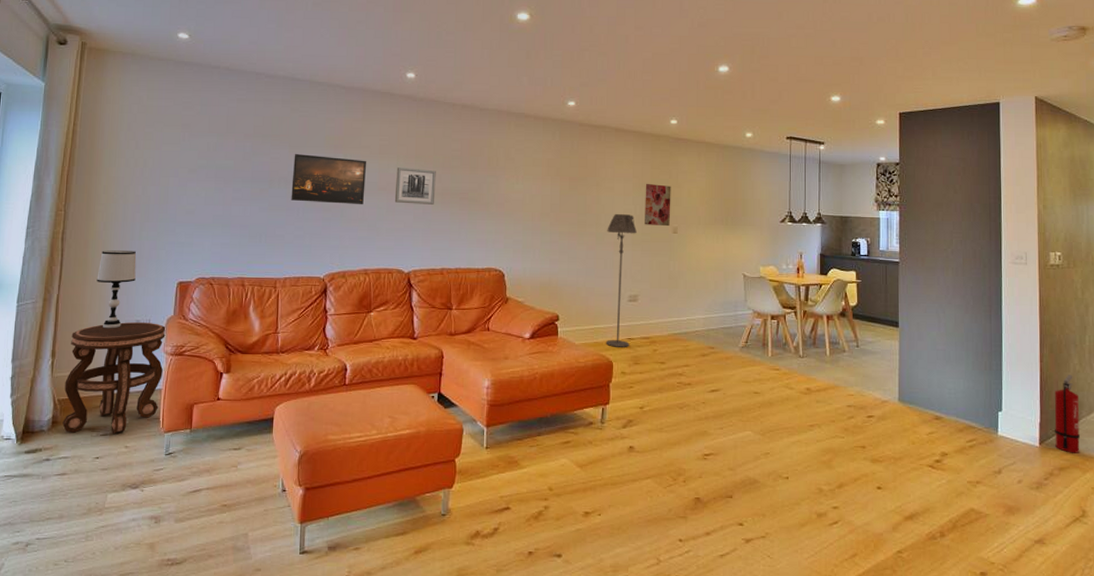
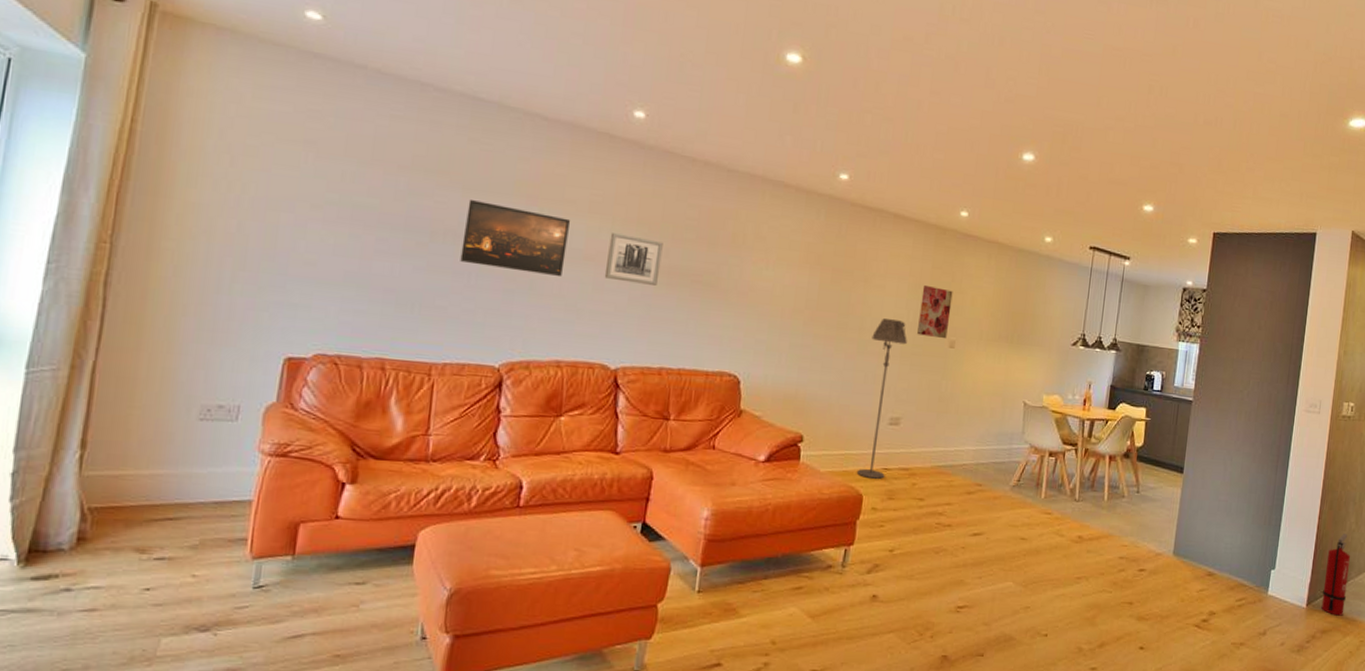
side table: present [62,321,166,434] -> none [94,406,264,558]
table lamp: present [96,250,137,329] -> none [158,304,223,415]

